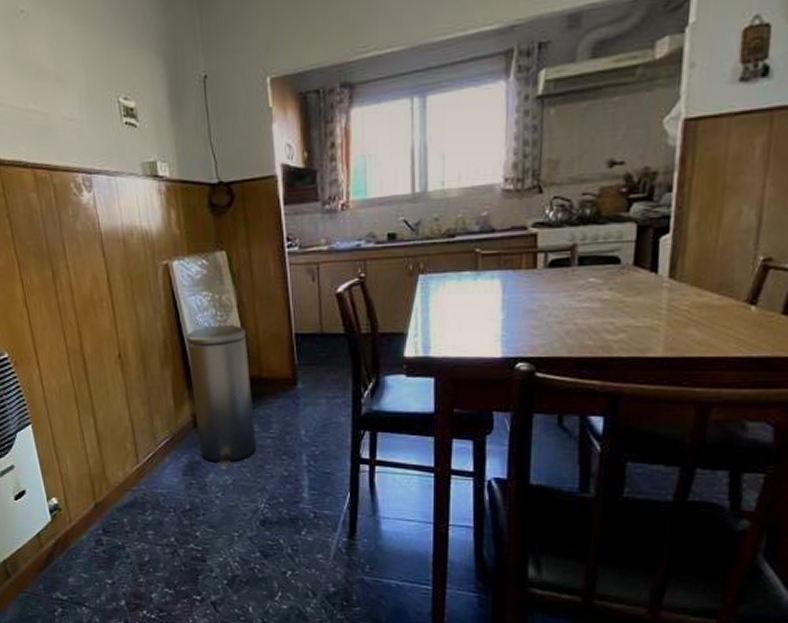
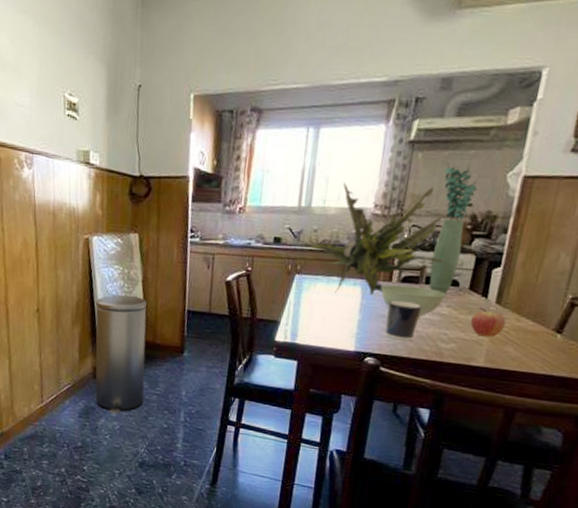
plant: none [434,147,599,291] -> present [311,183,446,295]
bowl: none [525,269,606,310] -> present [381,284,446,320]
mug: none [535,289,579,338] -> present [385,300,423,341]
vase: none [582,115,628,276] -> present [429,162,477,295]
fruit: none [641,286,684,321] -> present [470,308,506,338]

